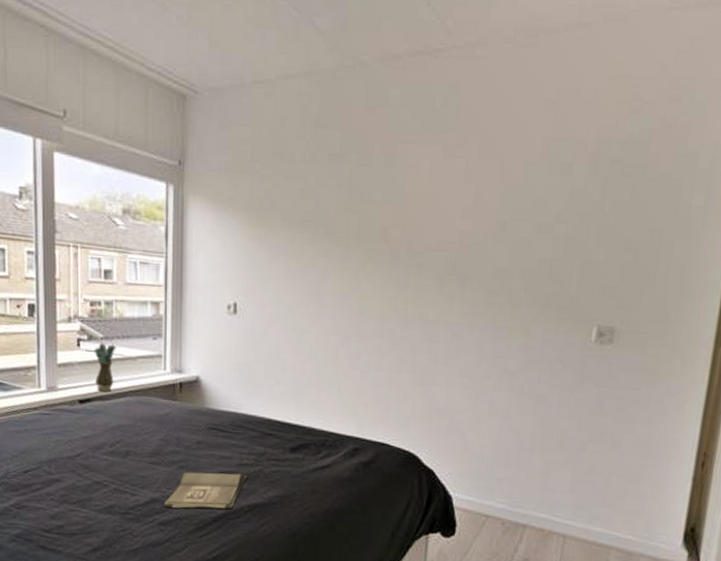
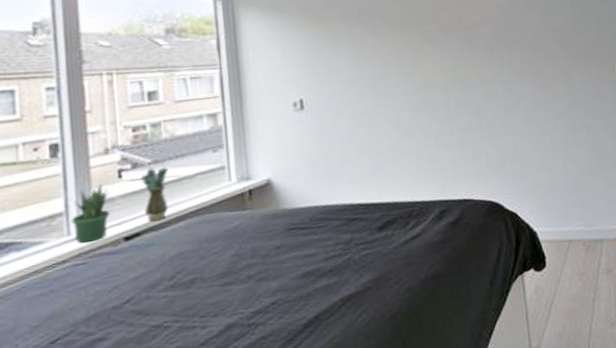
planter: none [41,347,70,397] -> present [71,183,109,243]
hardback book: present [164,472,248,510] -> none [243,268,337,331]

